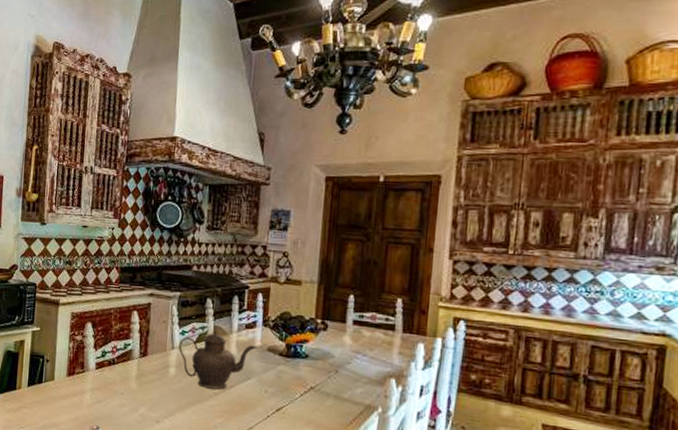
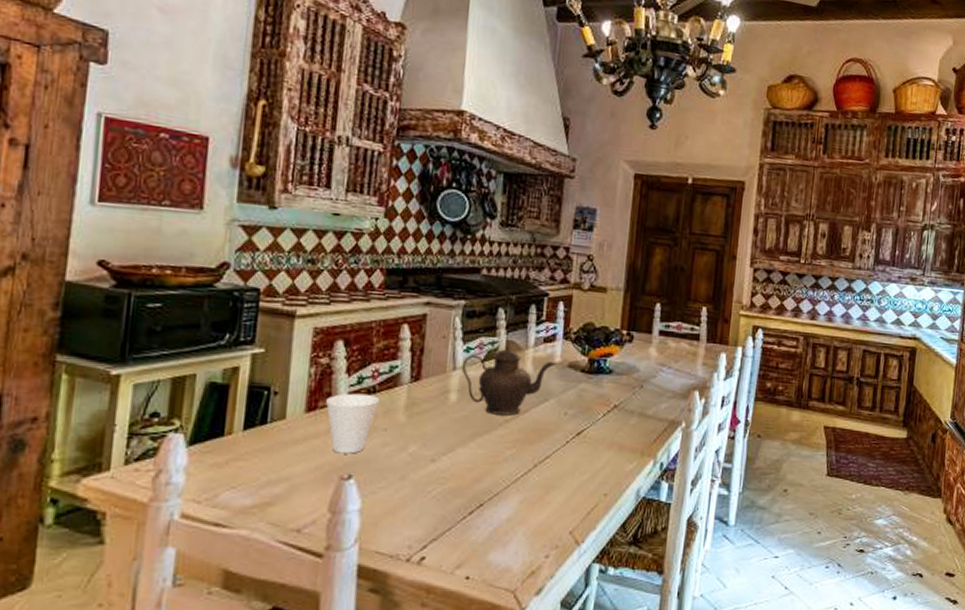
cup: none [80,363,118,411] -> present [326,393,380,454]

